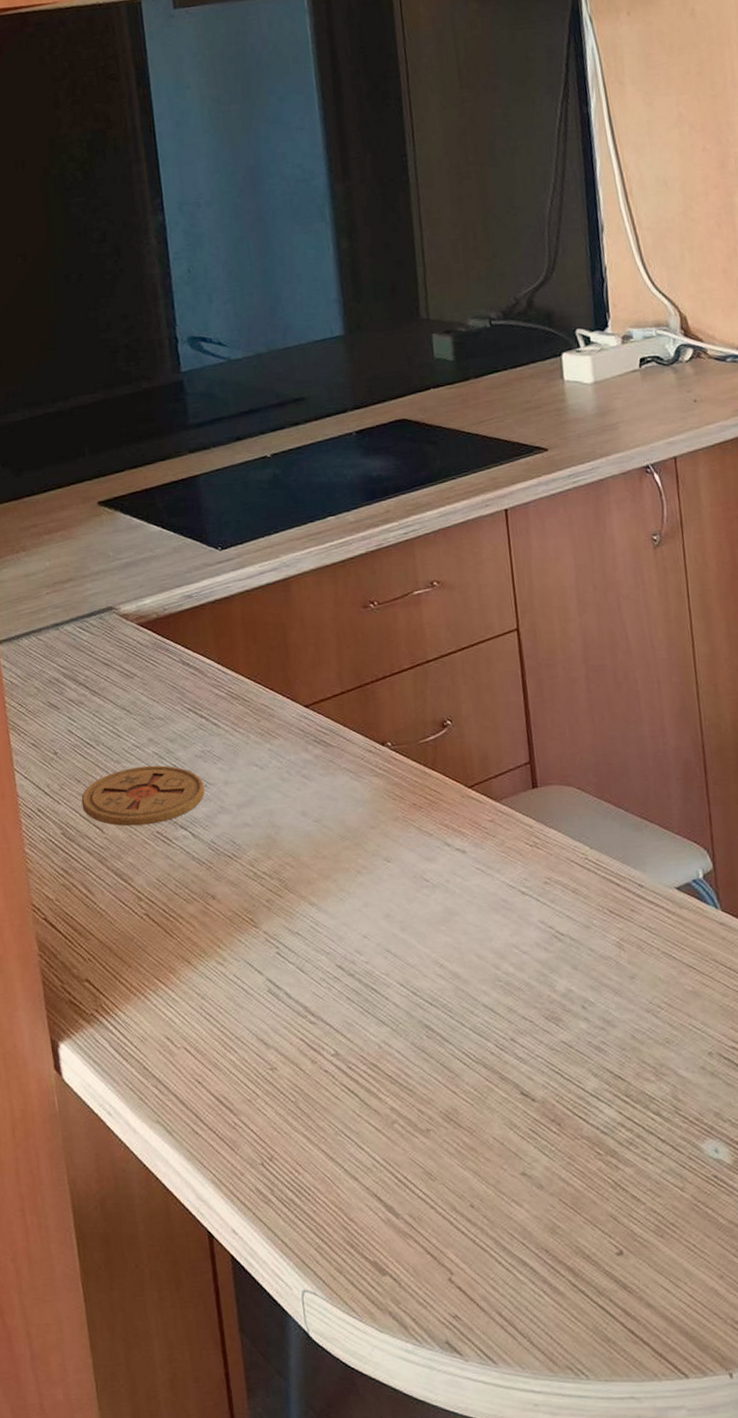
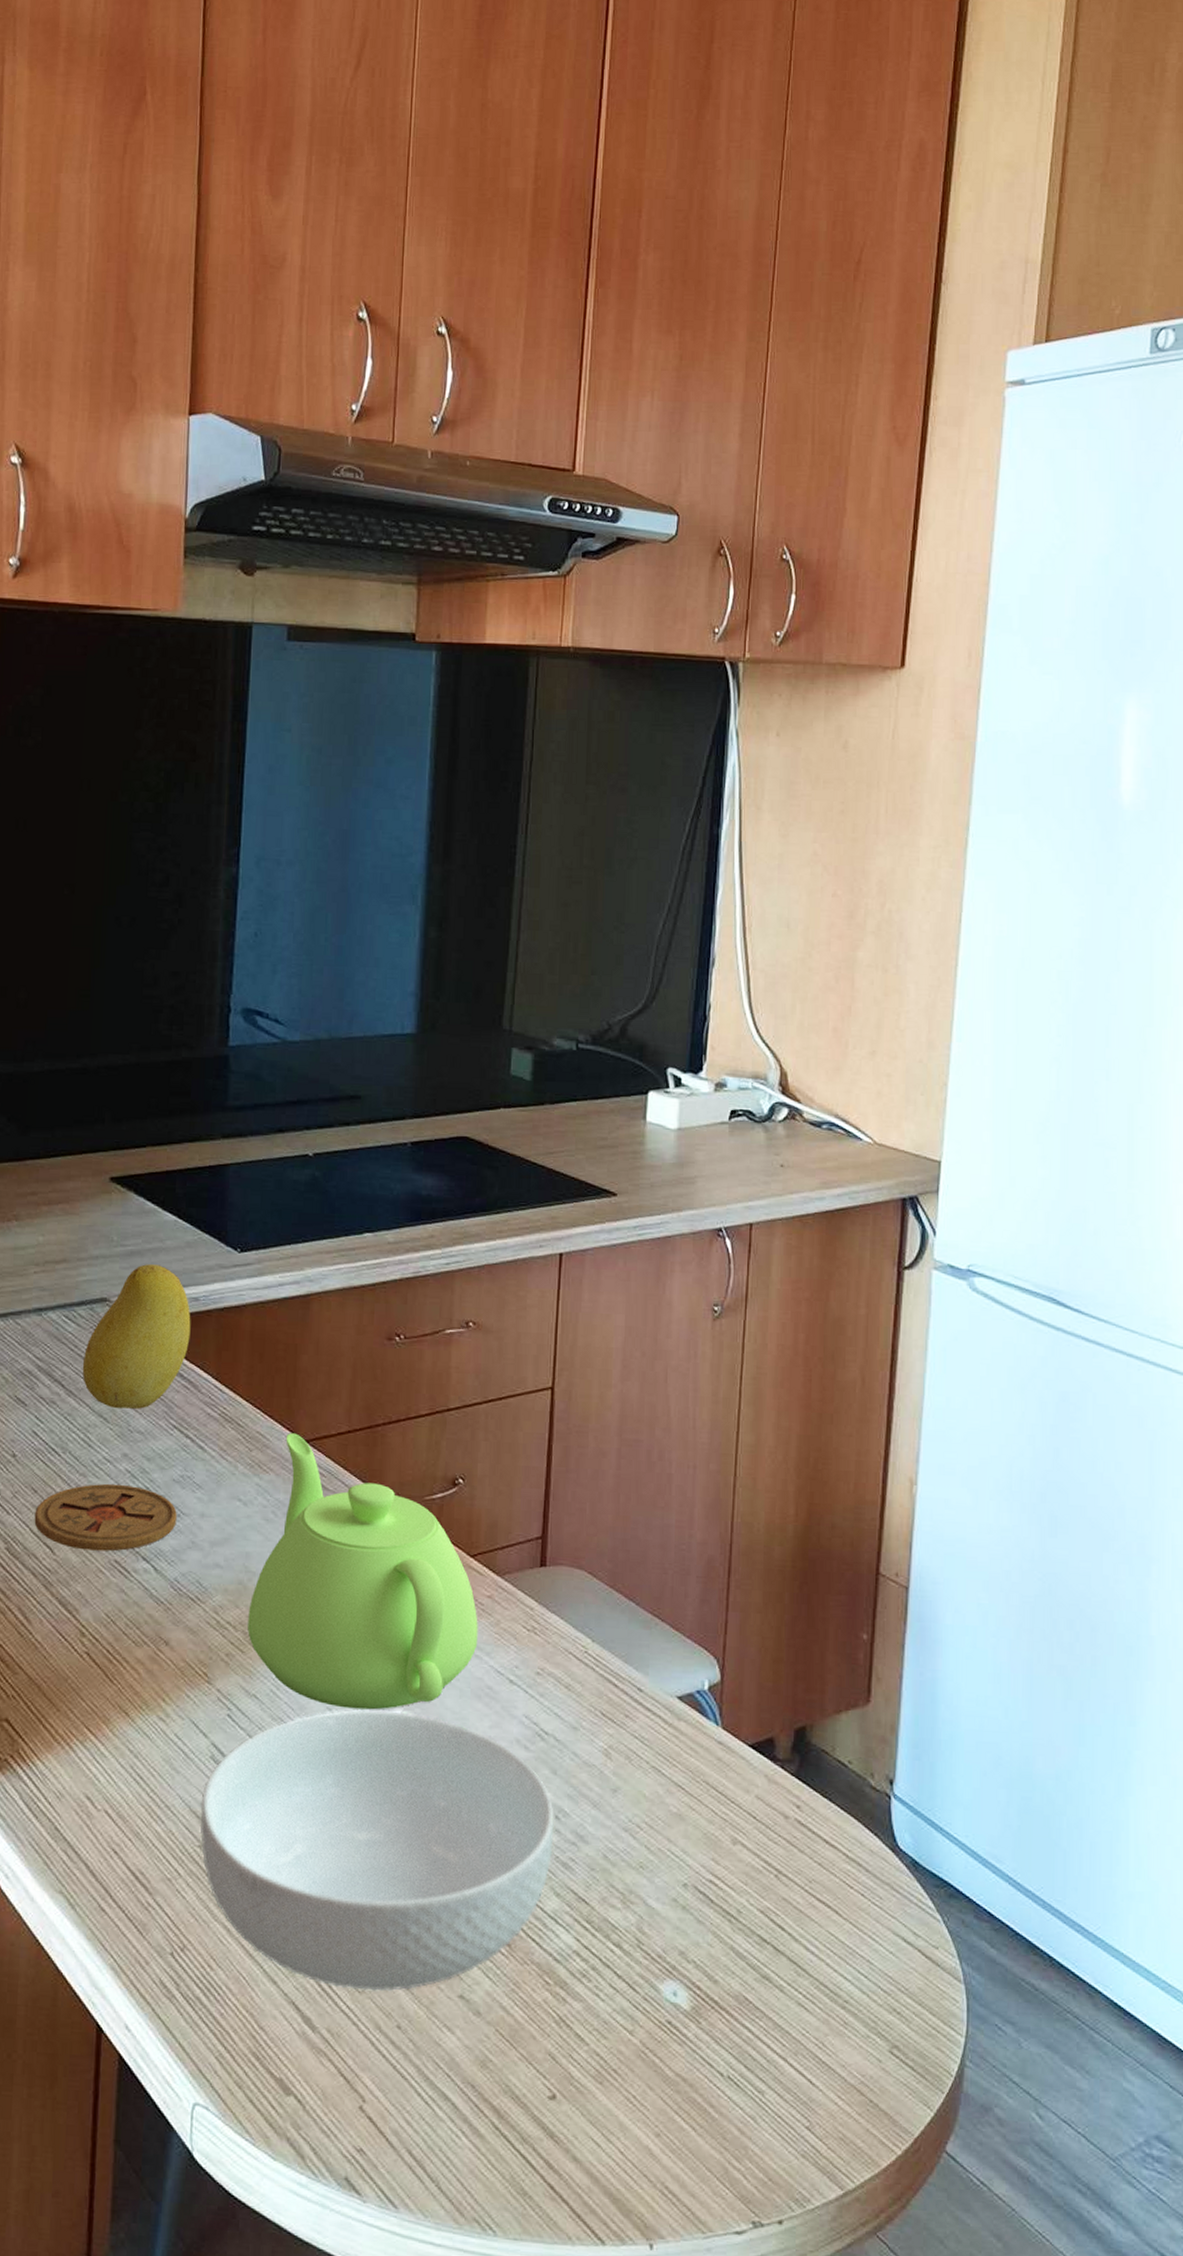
fruit: none [100,571,190,701] -> present [82,1264,191,1409]
cereal bowl: none [266,931,585,1178] -> present [200,1709,554,1992]
teapot: none [280,701,488,934] -> present [248,1433,478,1710]

